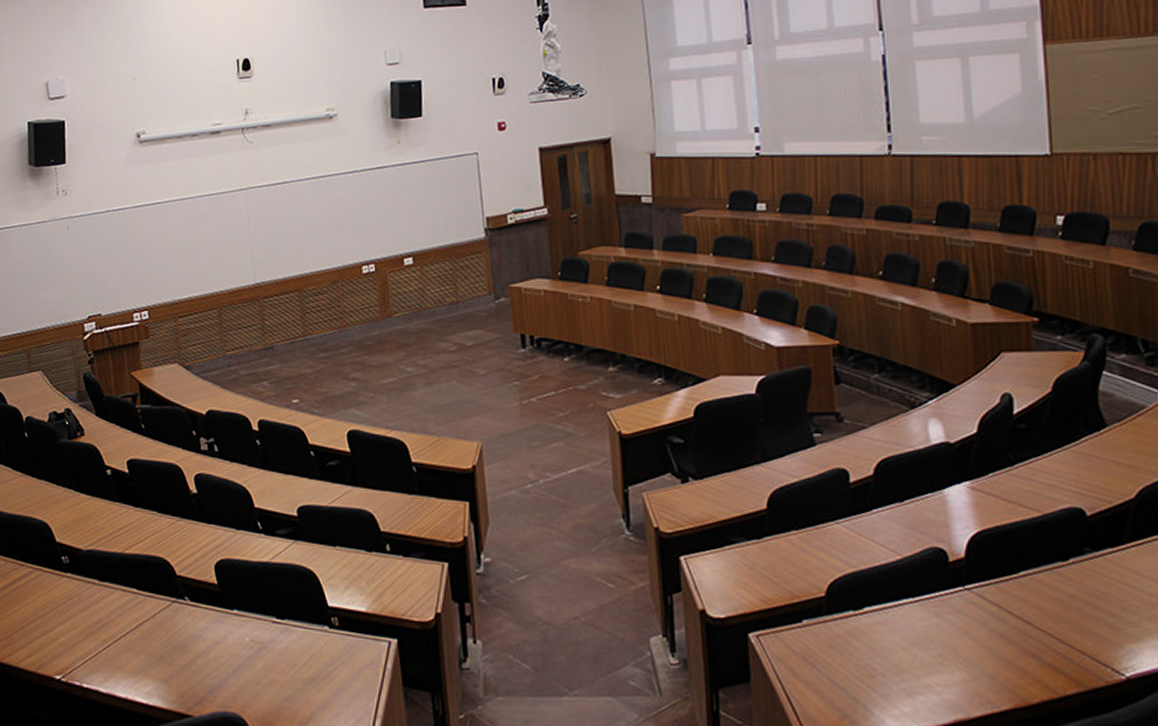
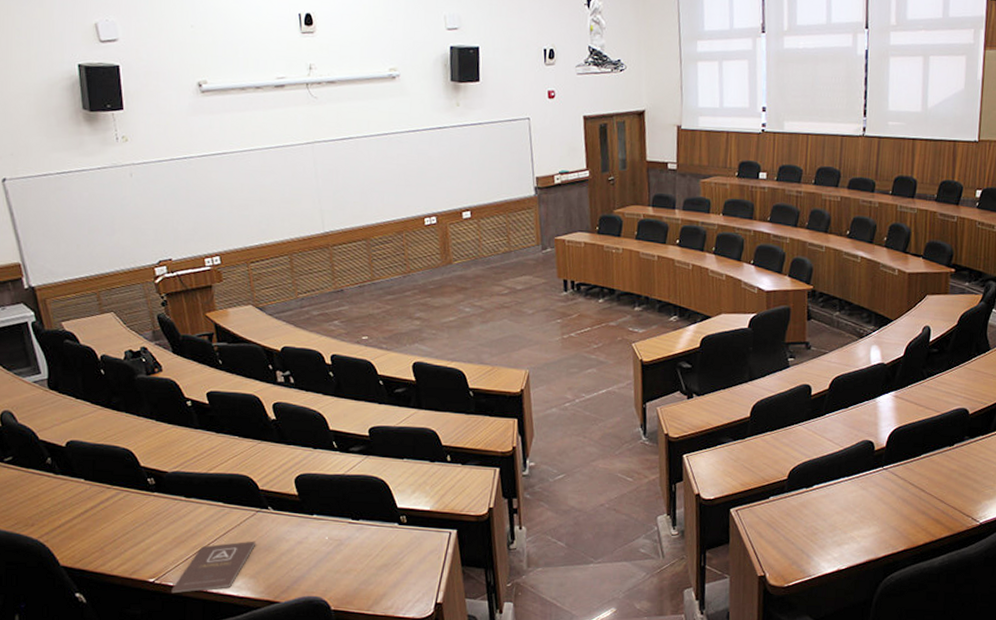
book: none [77,637,170,696] -> present [171,541,256,594]

